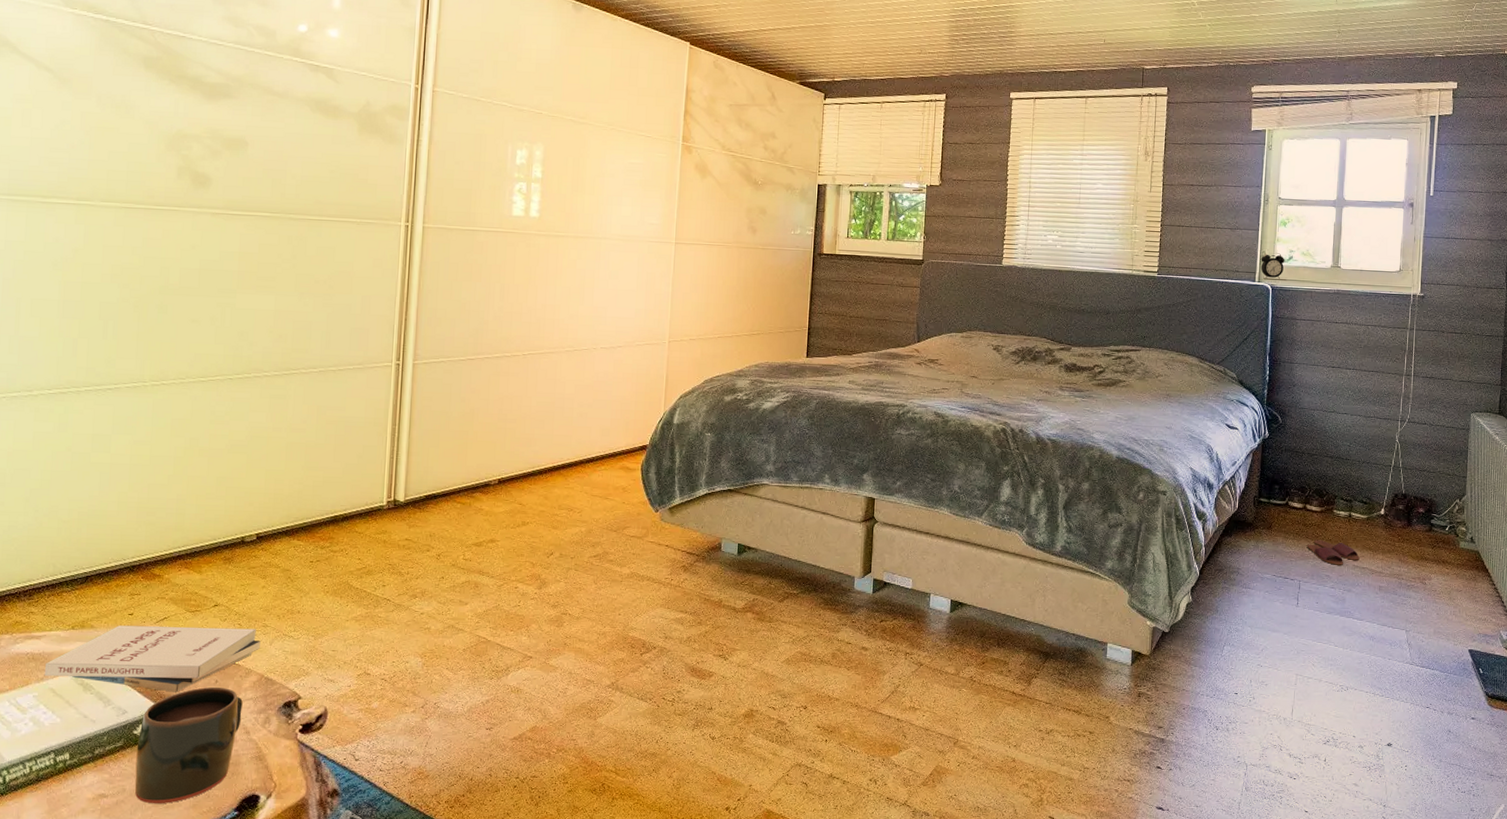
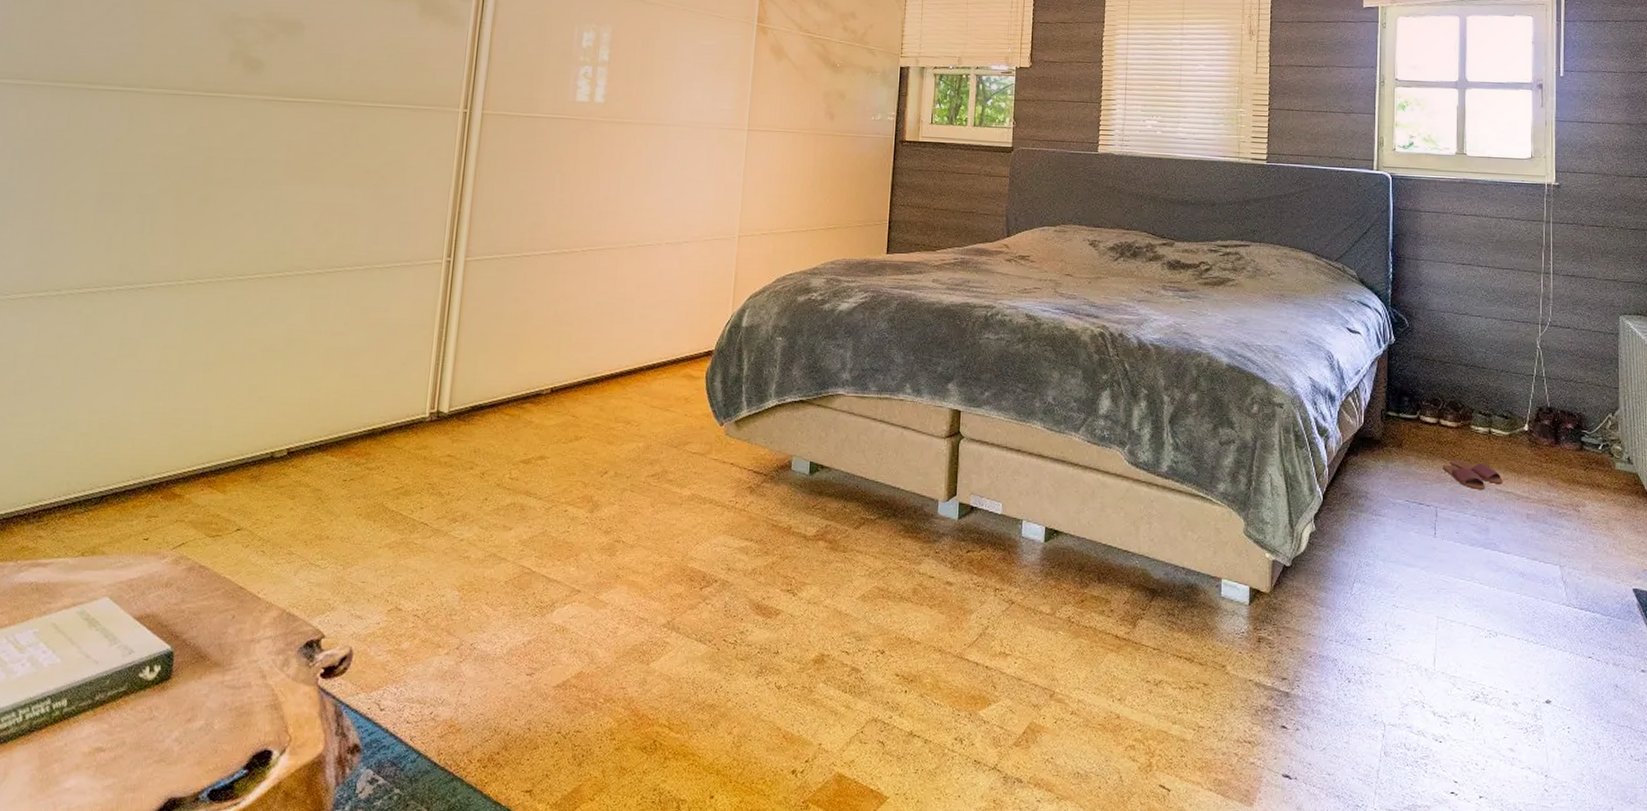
books: present [44,625,261,692] -> none [47,552,284,629]
mug: present [135,686,243,804] -> none [136,623,261,760]
alarm clock: present [1260,253,1286,280] -> none [1379,138,1407,169]

